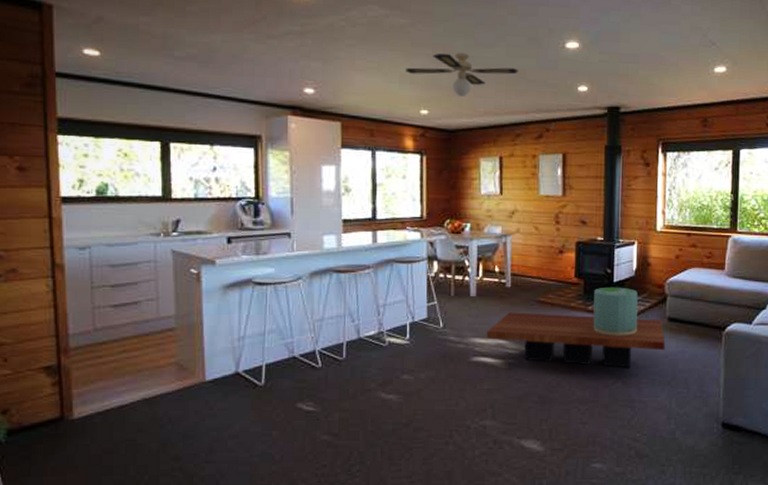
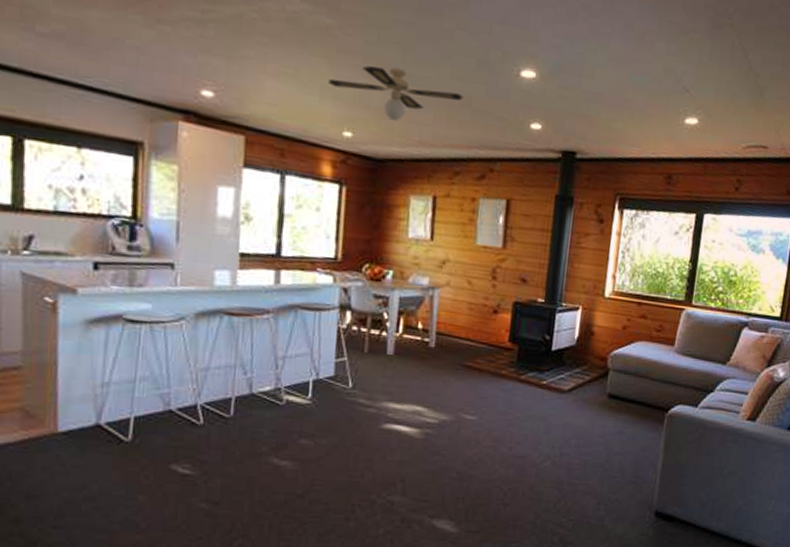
coffee table: present [486,312,666,368] -> none [401,375,603,447]
decorative container: present [593,287,638,336] -> none [524,355,578,411]

